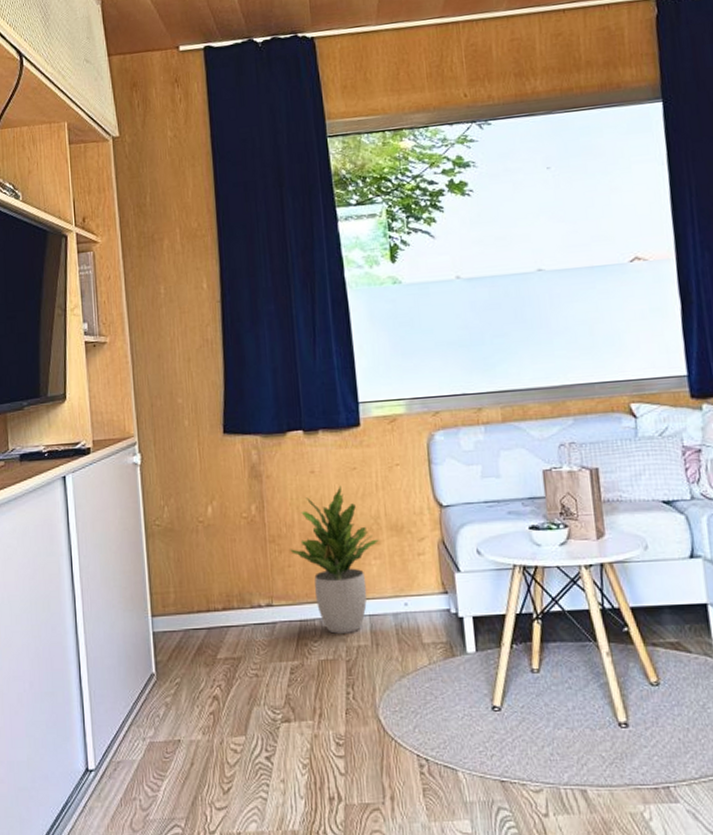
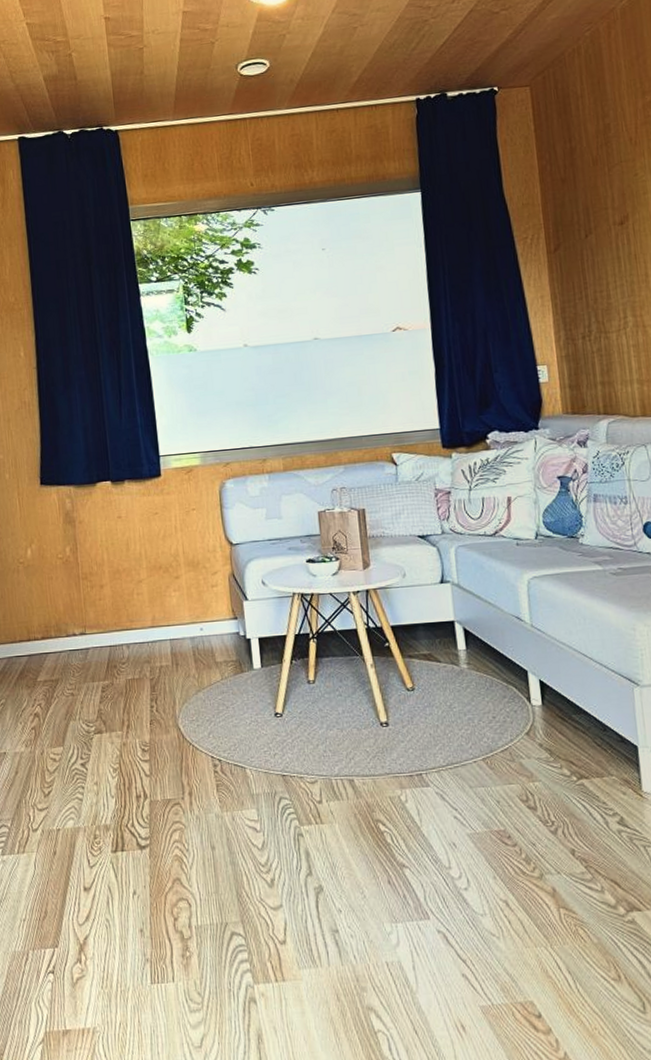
potted plant: present [290,485,380,634] -> none [100,528,179,656]

